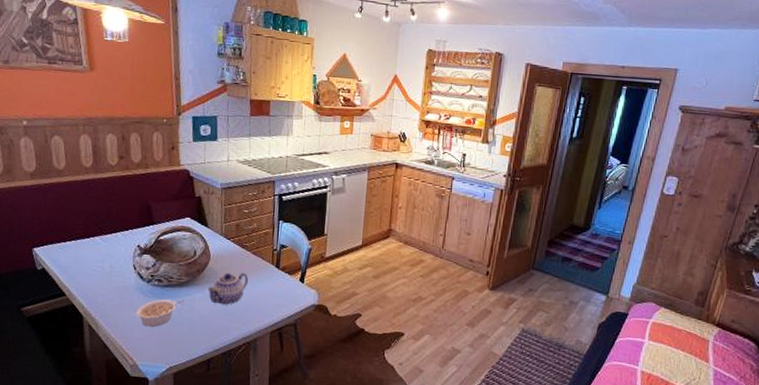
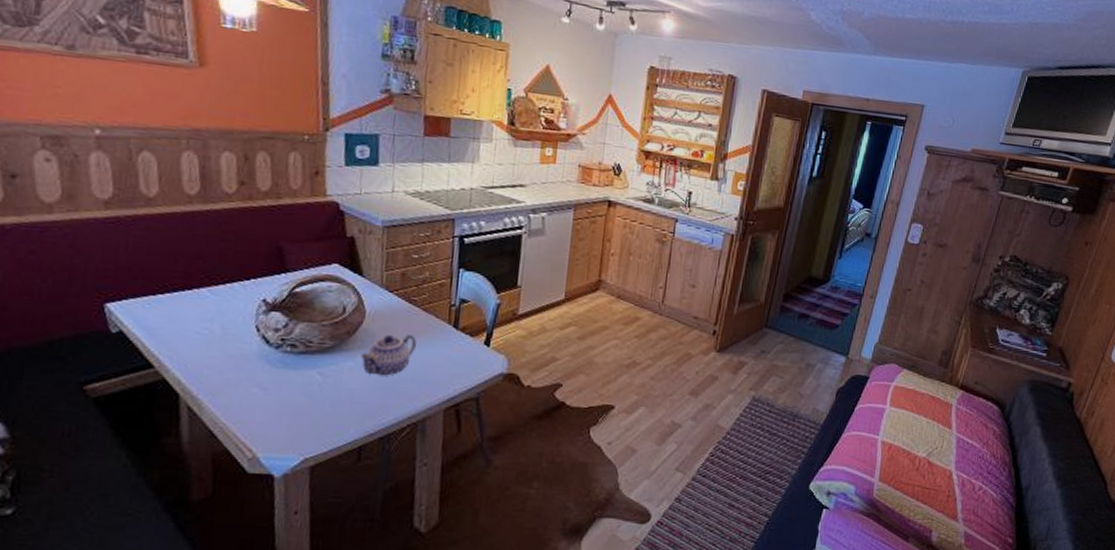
legume: present [135,299,185,327] -> none [257,370,329,407]

